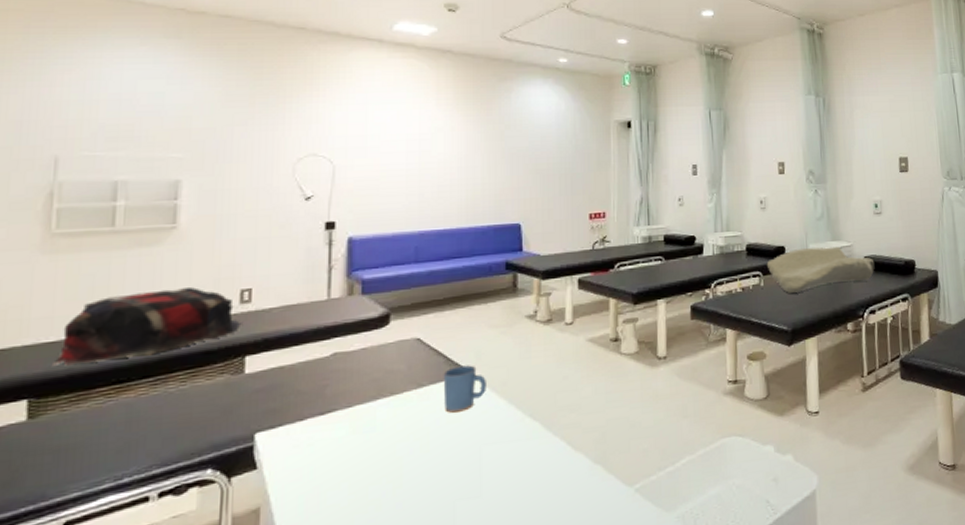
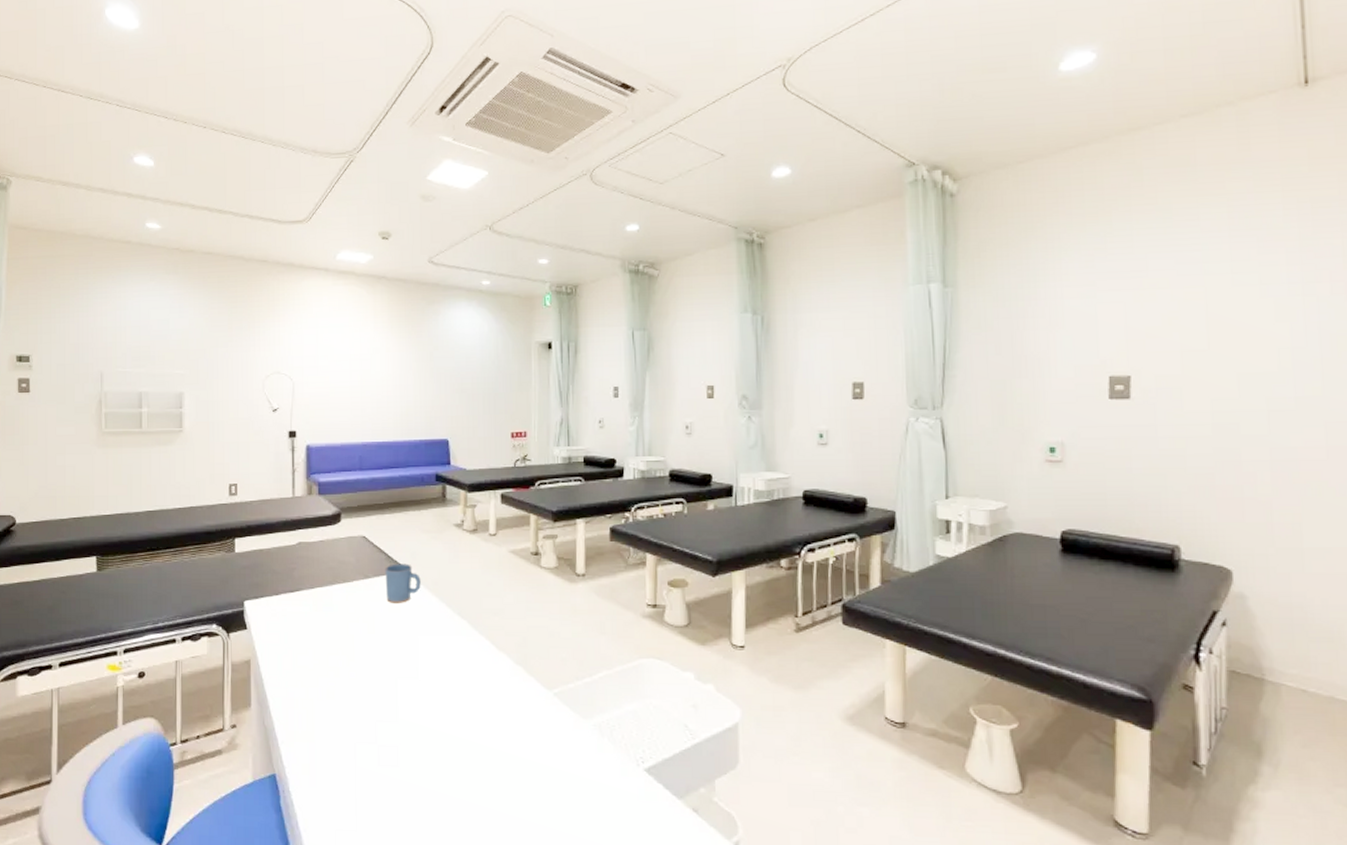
blanket: present [51,286,242,366] -> none [109,479,231,534]
towel: present [766,246,875,294] -> none [691,477,817,524]

